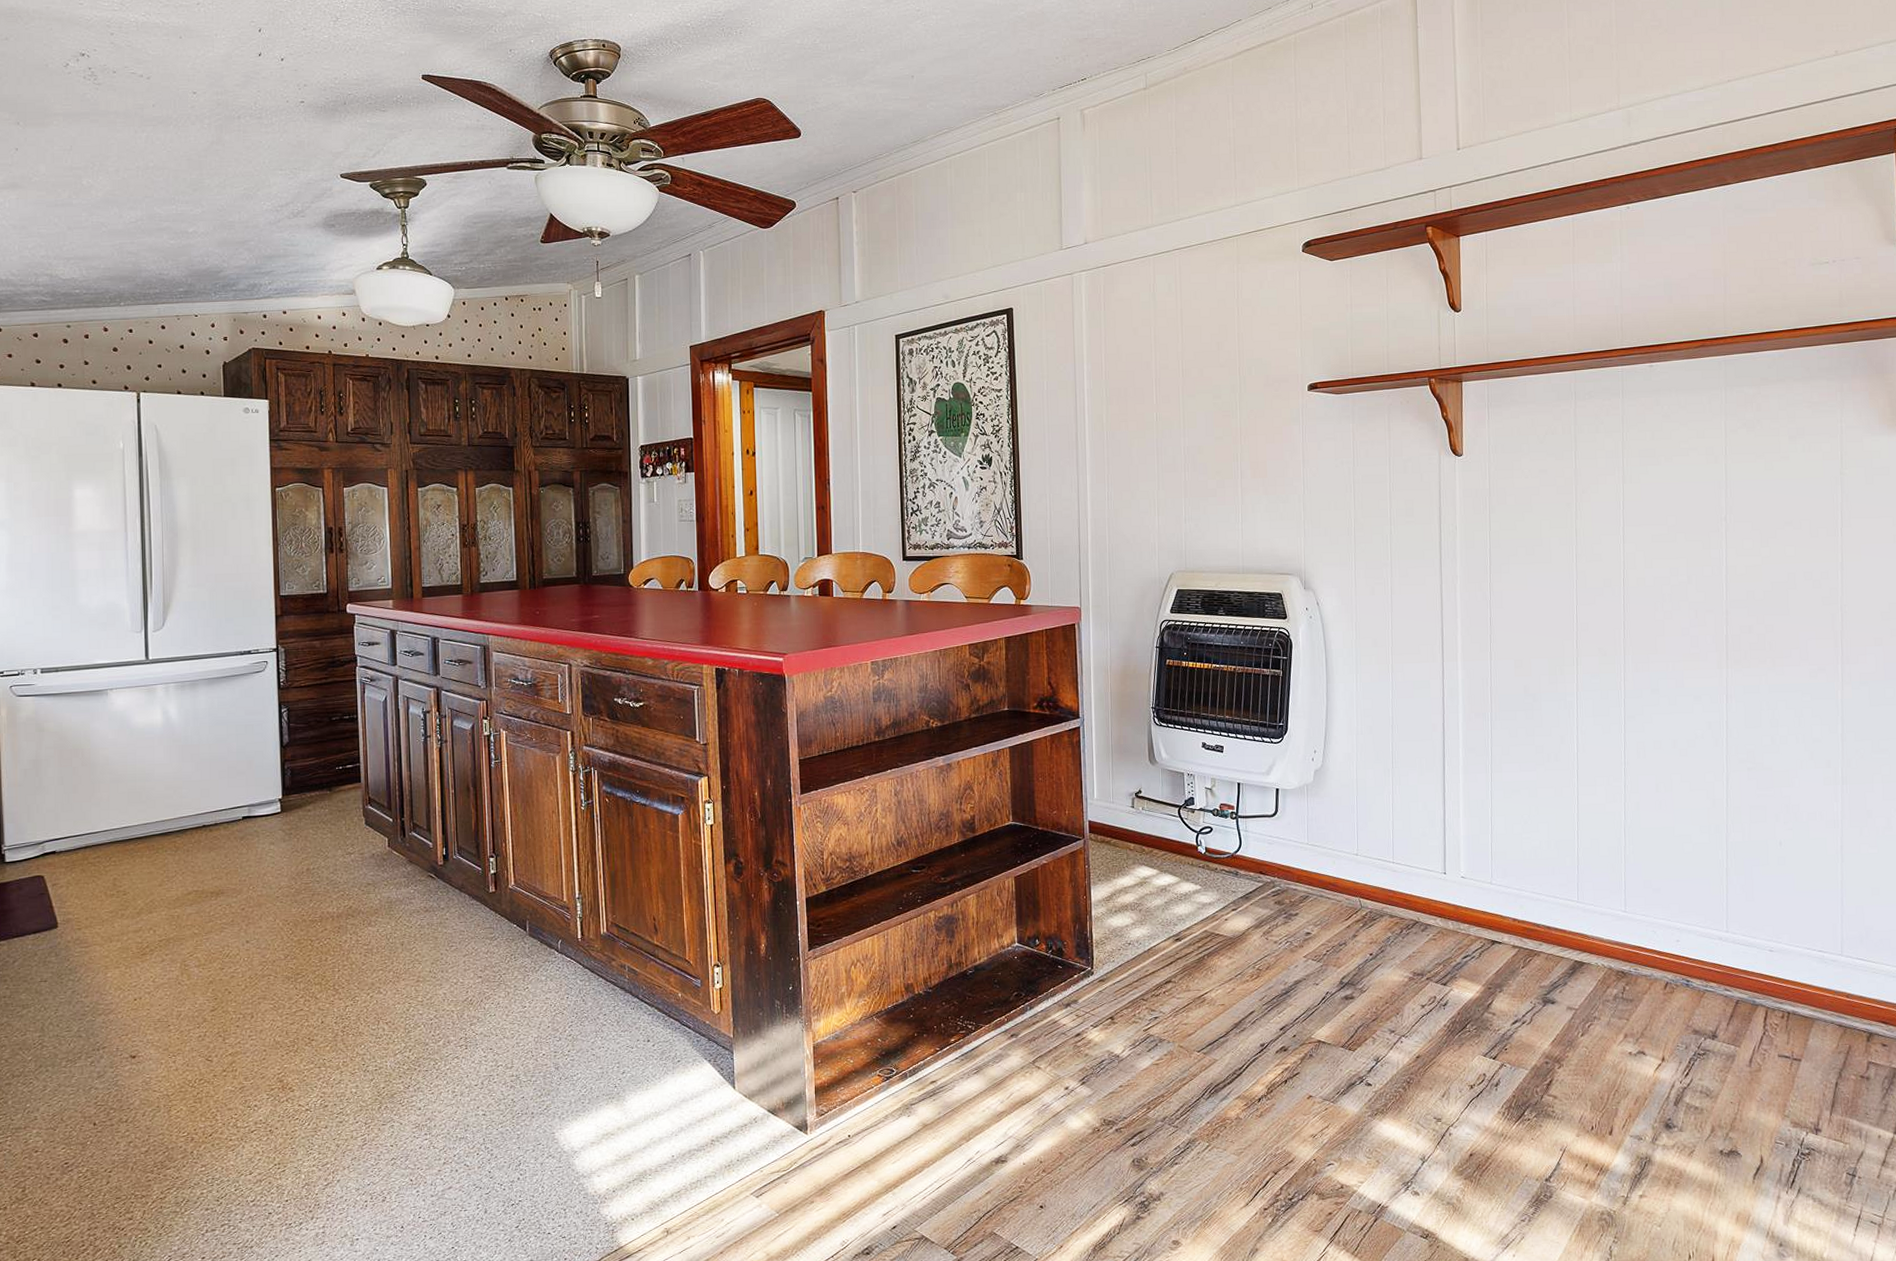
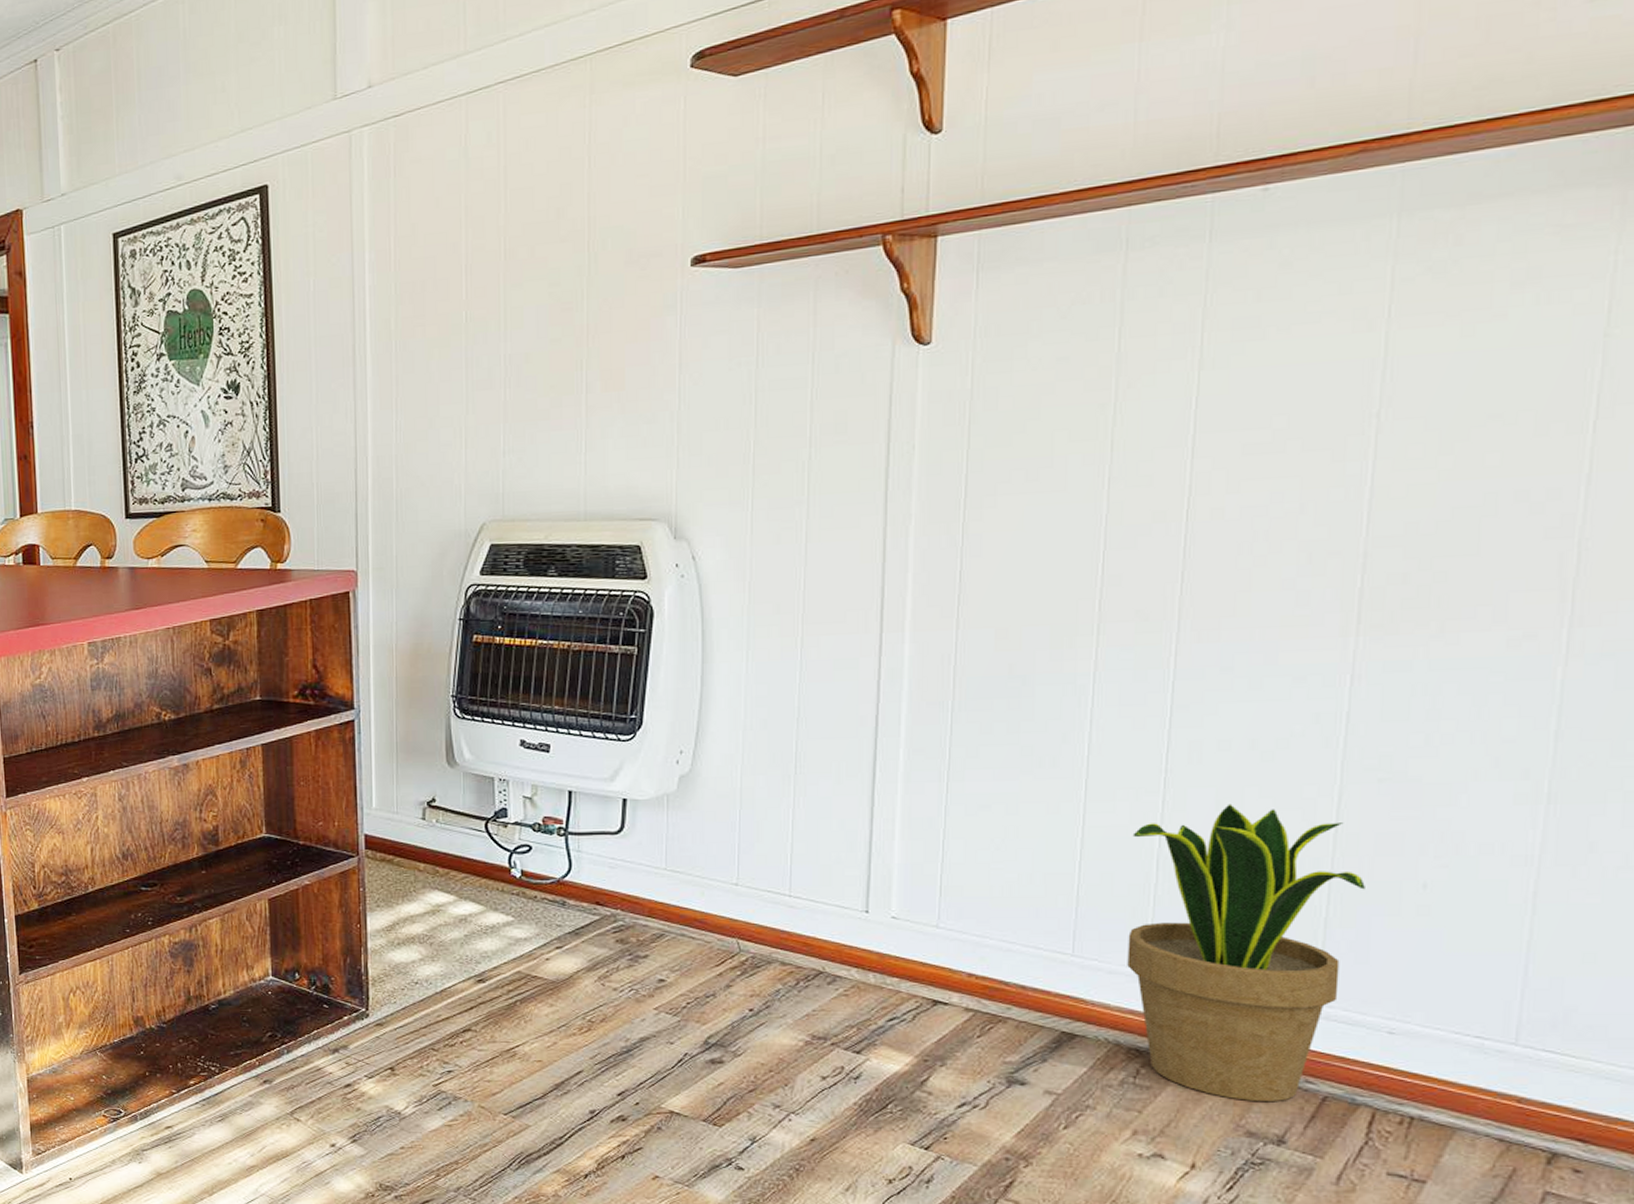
potted plant: none [1608,787,1747,1007] -> present [1127,804,1365,1102]

